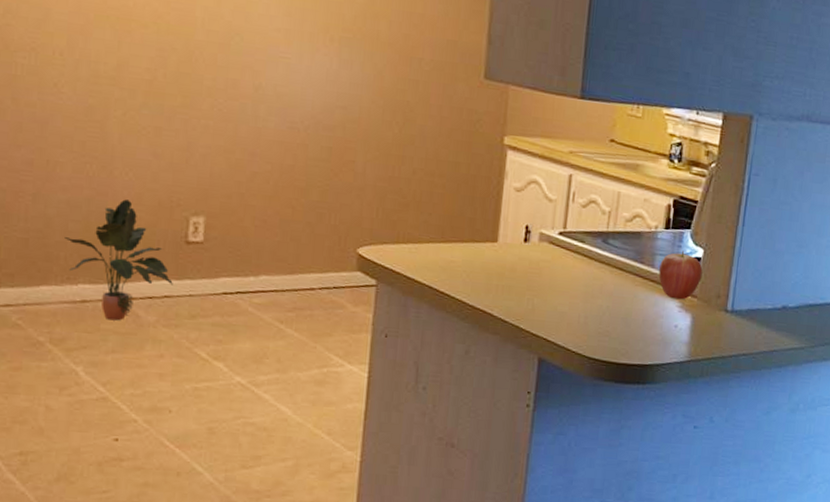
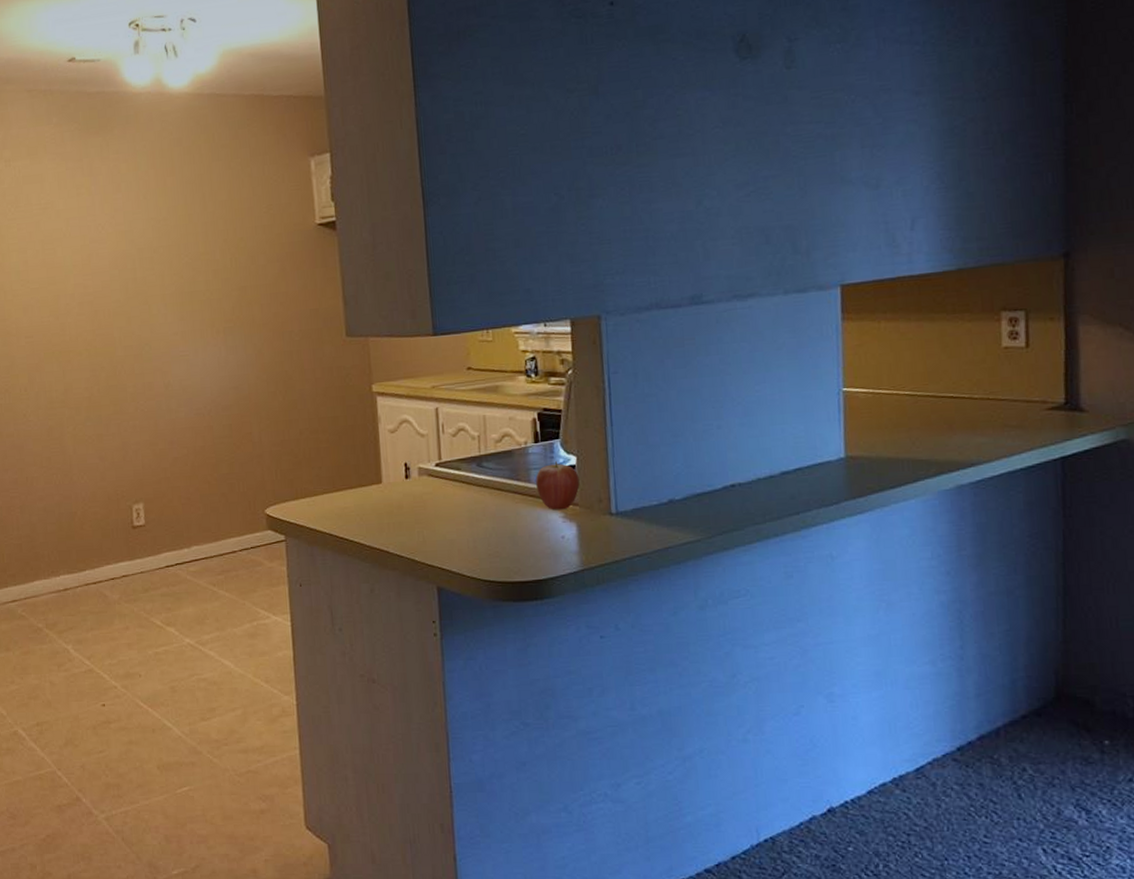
potted plant: present [65,199,173,321] -> none [46,499,128,603]

